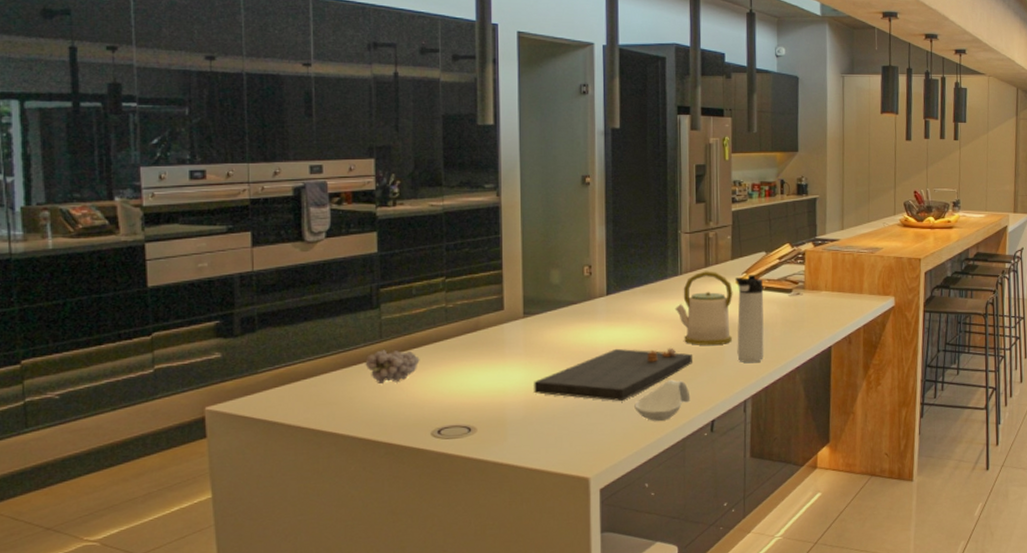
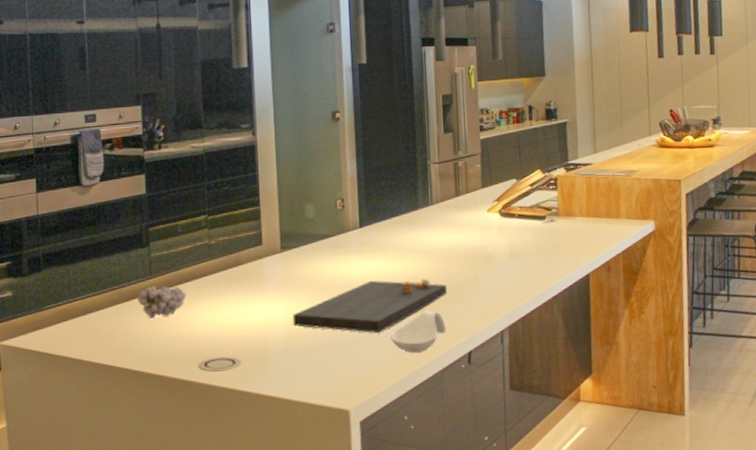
kettle: present [675,271,733,346] -> none [427,200,486,276]
thermos bottle: present [735,275,764,364] -> none [486,203,520,293]

